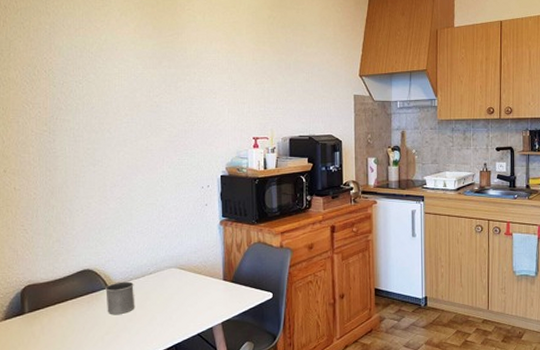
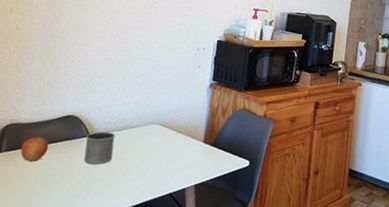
apple: none [43,295,70,319] -> present [20,137,49,161]

